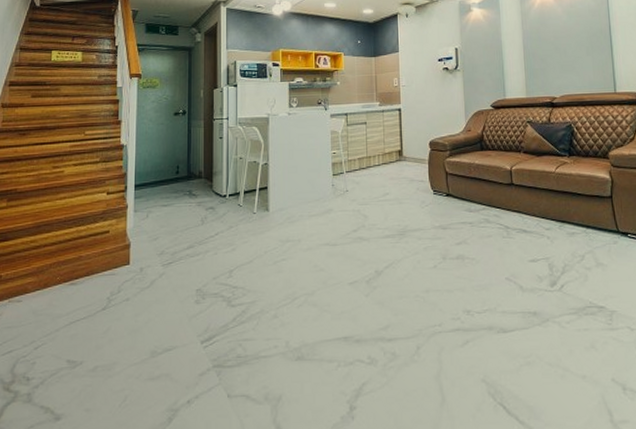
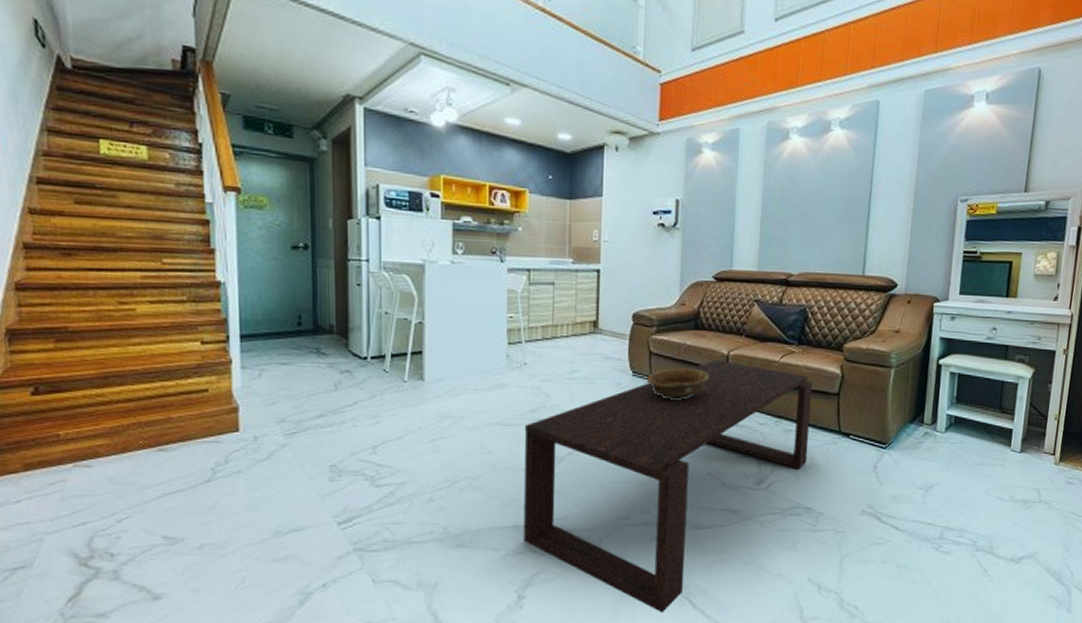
coffee table: none [348,174,593,421] -> present [523,360,812,613]
decorative bowl: none [446,184,498,214] -> present [647,368,710,401]

